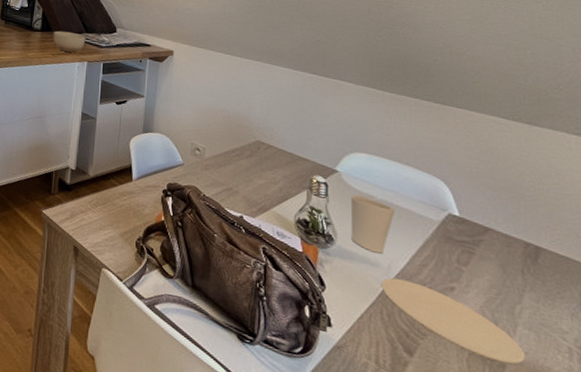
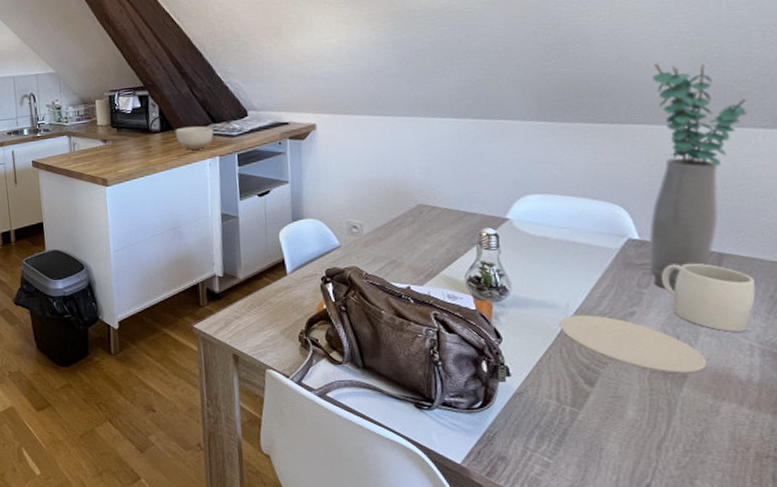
cup: present [350,195,396,254] -> none [524,239,572,295]
vase: none [468,57,560,275] -> present [649,63,747,291]
mug: none [480,247,573,332] -> present [661,263,756,333]

